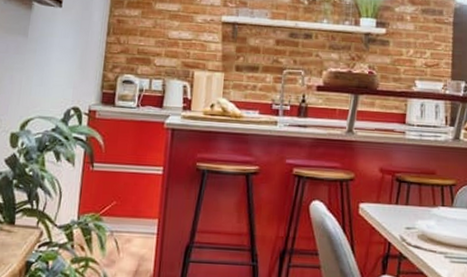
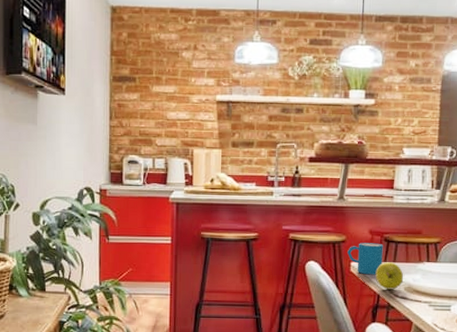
mug: none [356,182,395,219] -> present [347,243,383,275]
apple: none [386,205,417,237] -> present [375,262,404,290]

